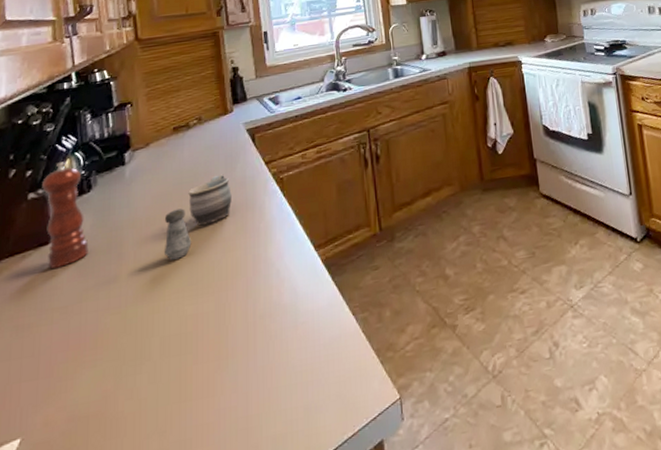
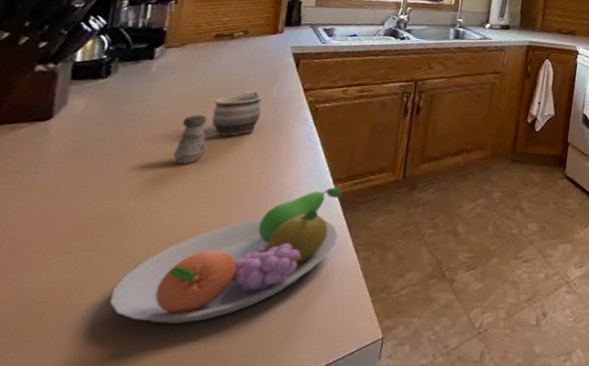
pepper mill: present [42,161,89,269] -> none [40,41,103,148]
fruit bowl: none [143,253,333,420] -> present [110,187,343,323]

